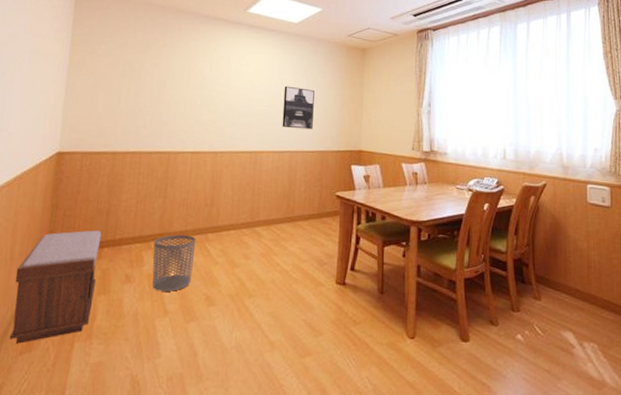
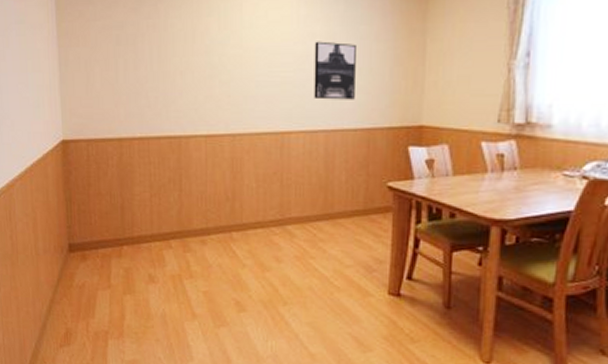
bench: present [9,230,102,344] -> none [43,226,121,337]
waste bin: present [152,235,196,292] -> none [174,233,219,295]

